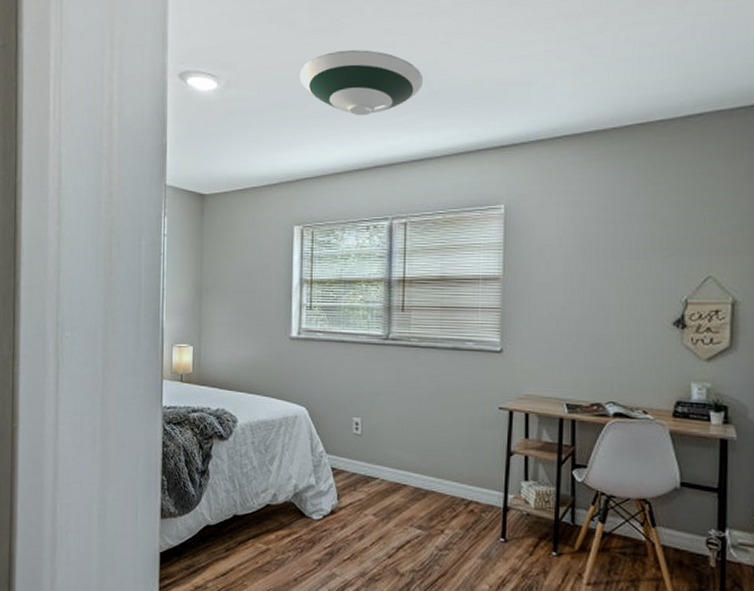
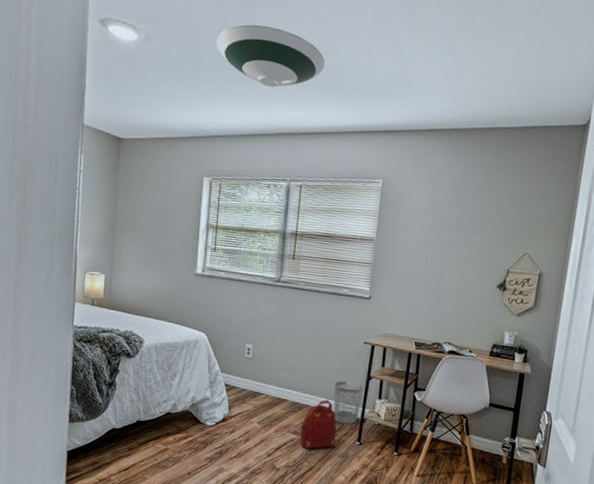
backpack: none [426,484,473,549] -> present [300,400,337,450]
wastebasket: none [466,458,504,515] -> present [333,381,364,424]

